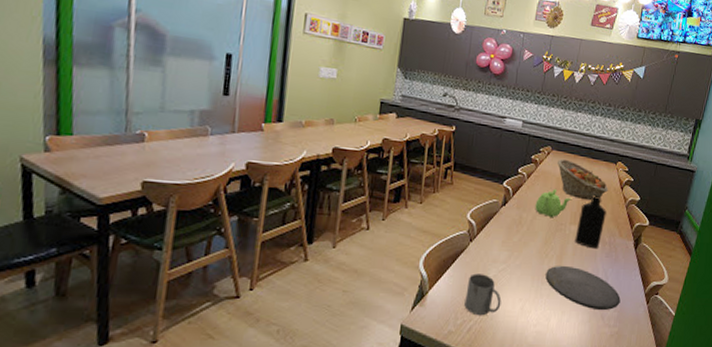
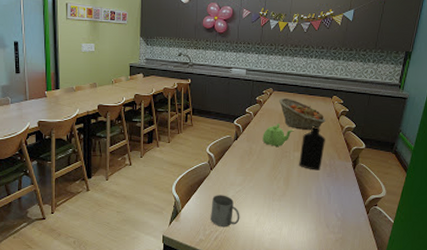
plate: present [545,265,621,310] -> none [275,185,343,220]

